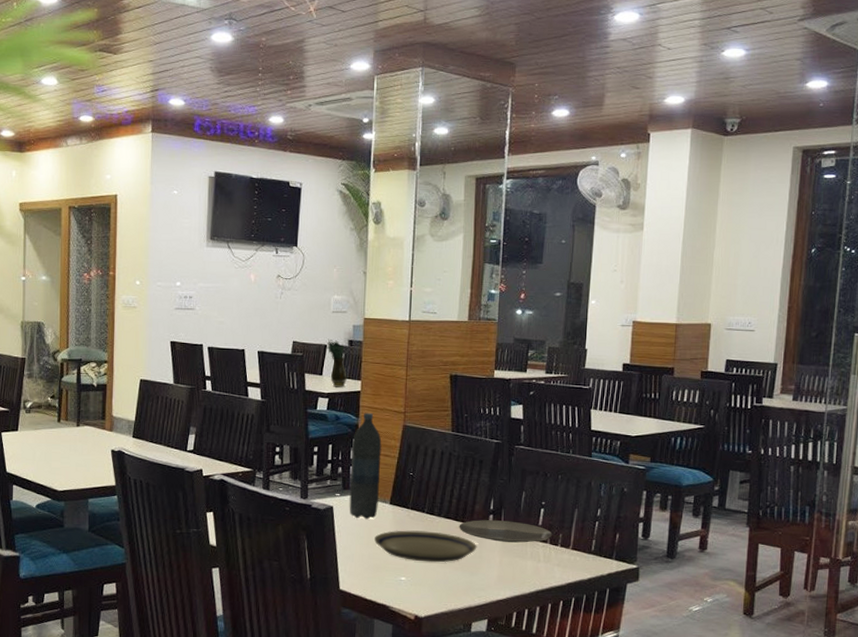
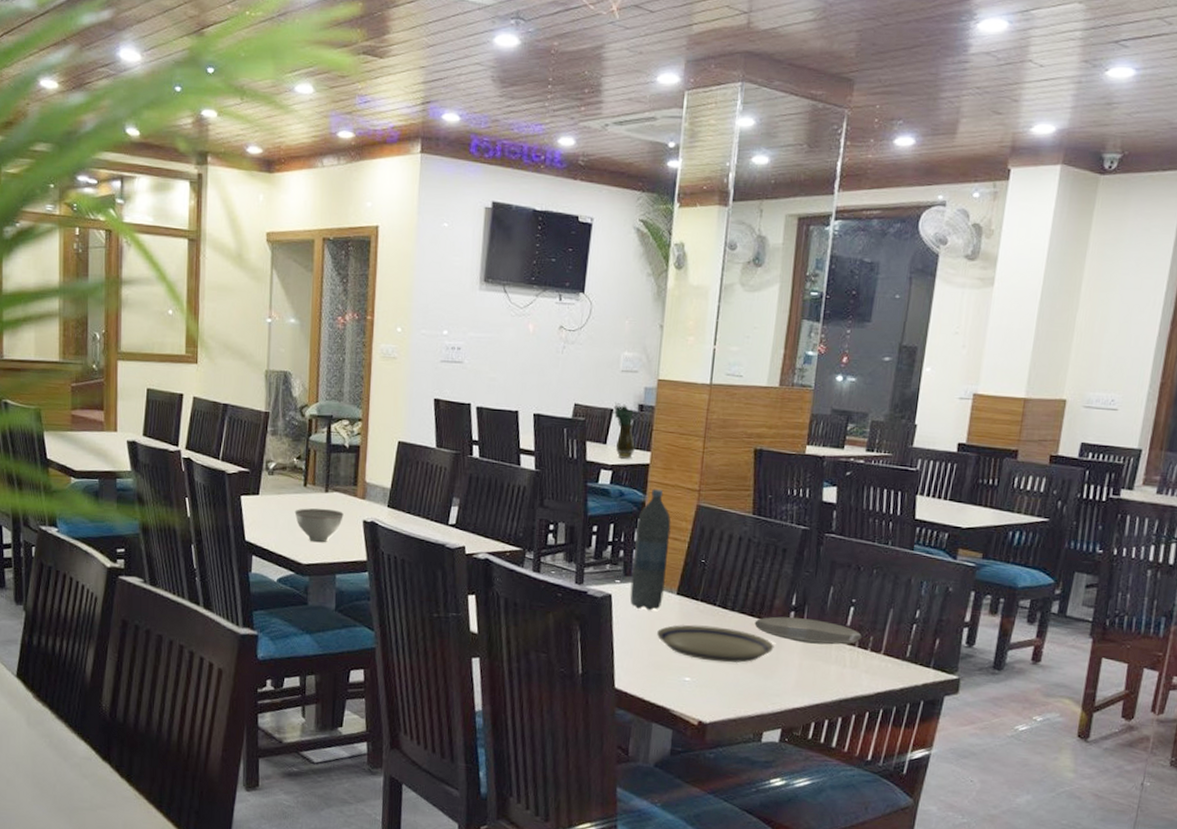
bowl: none [50,440,94,470] -> present [294,508,344,542]

